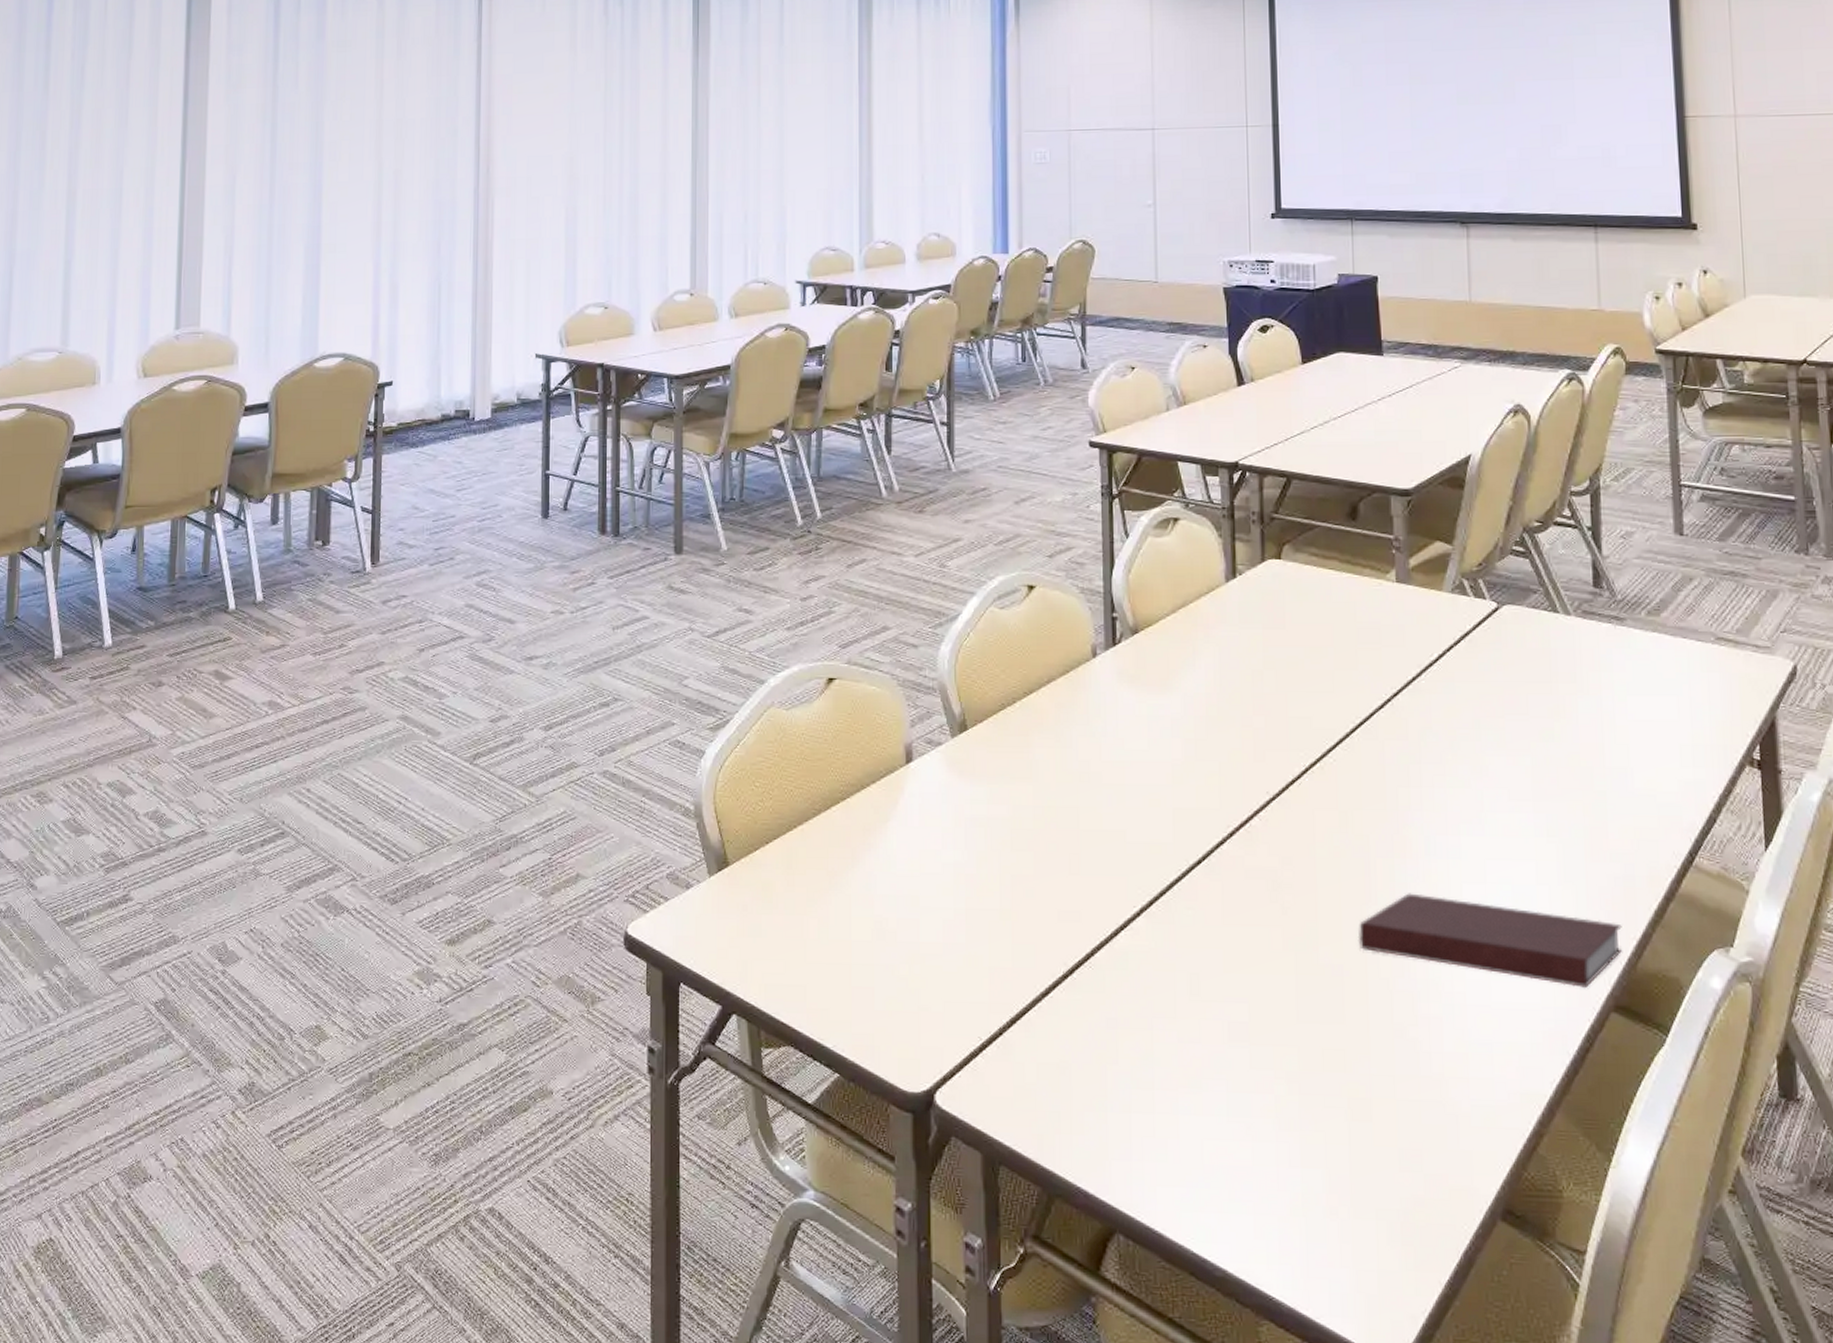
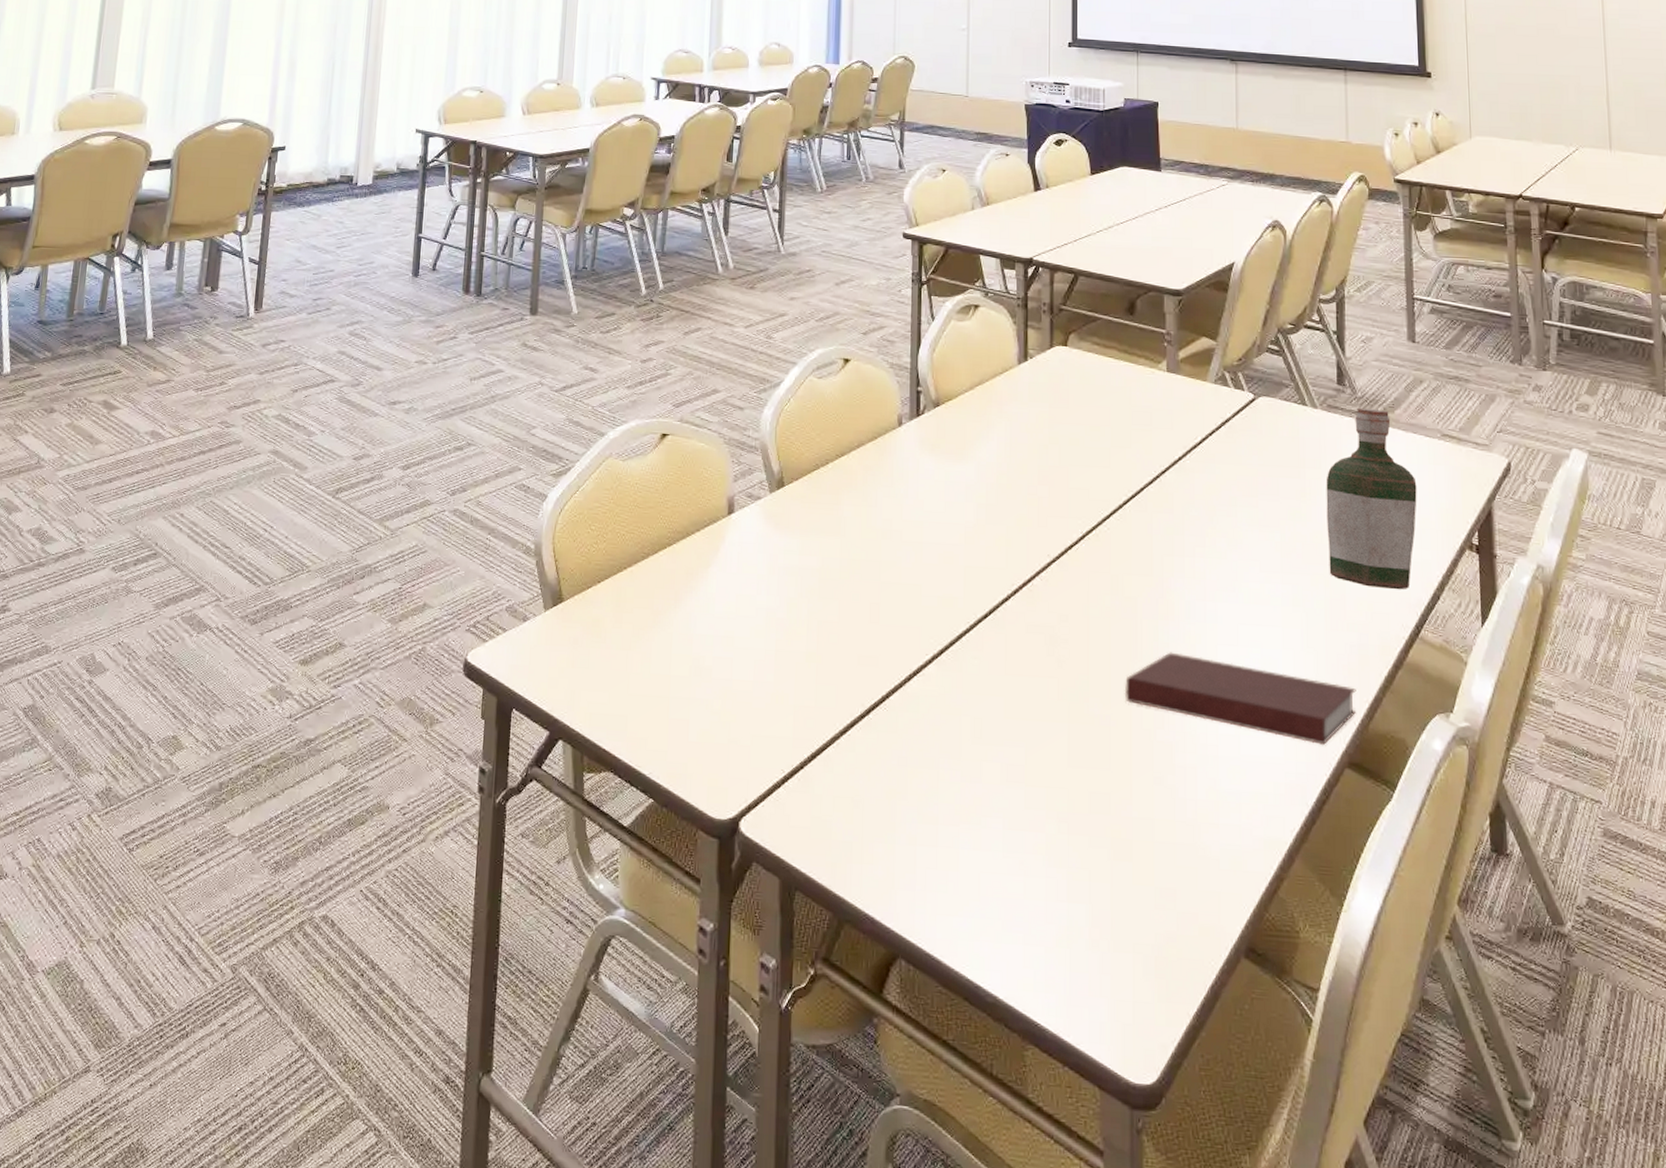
bottle: none [1582,612,1689,814] -> present [1326,407,1417,590]

